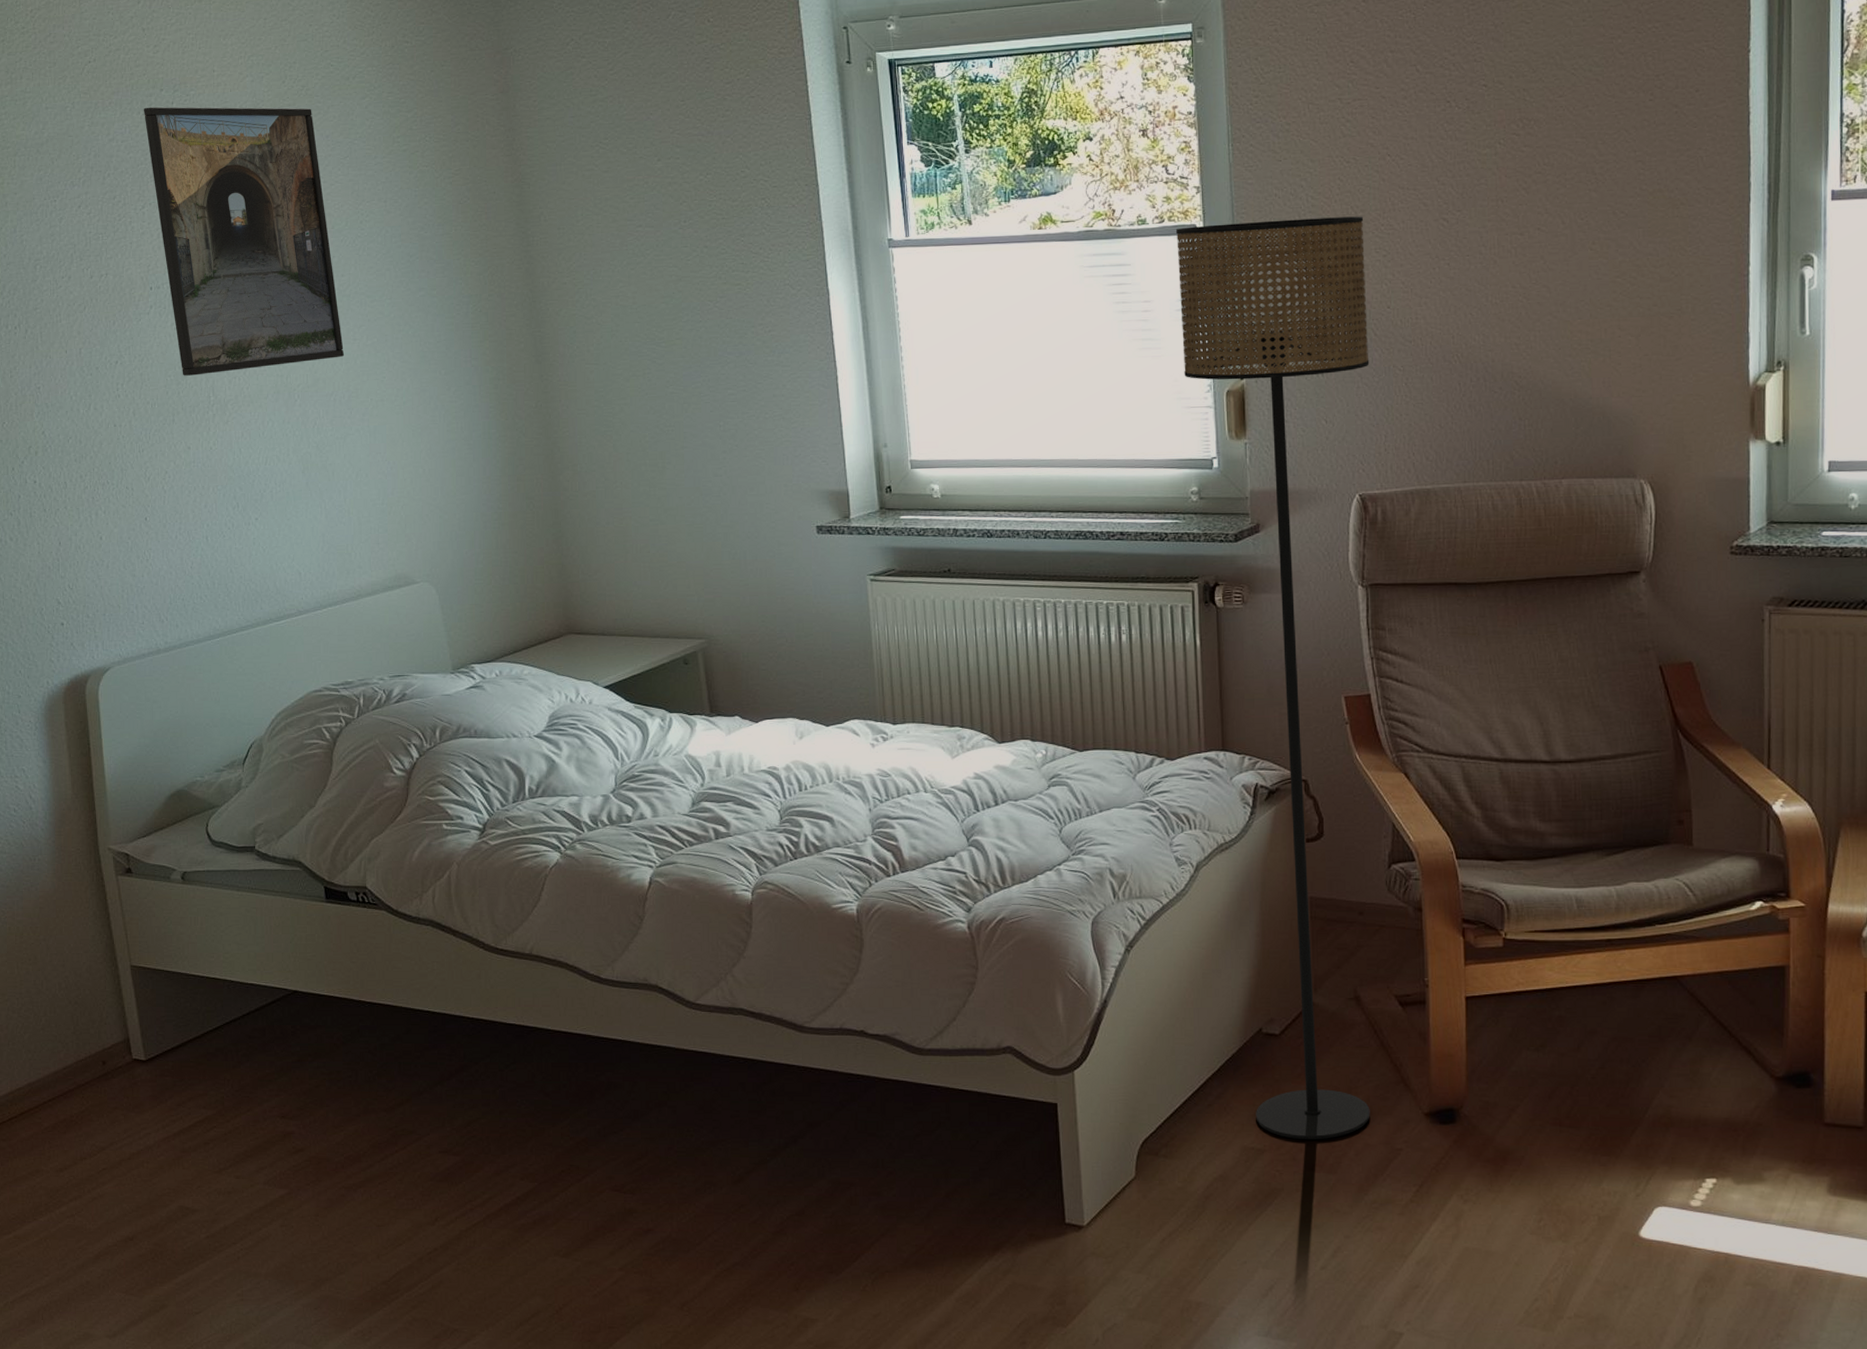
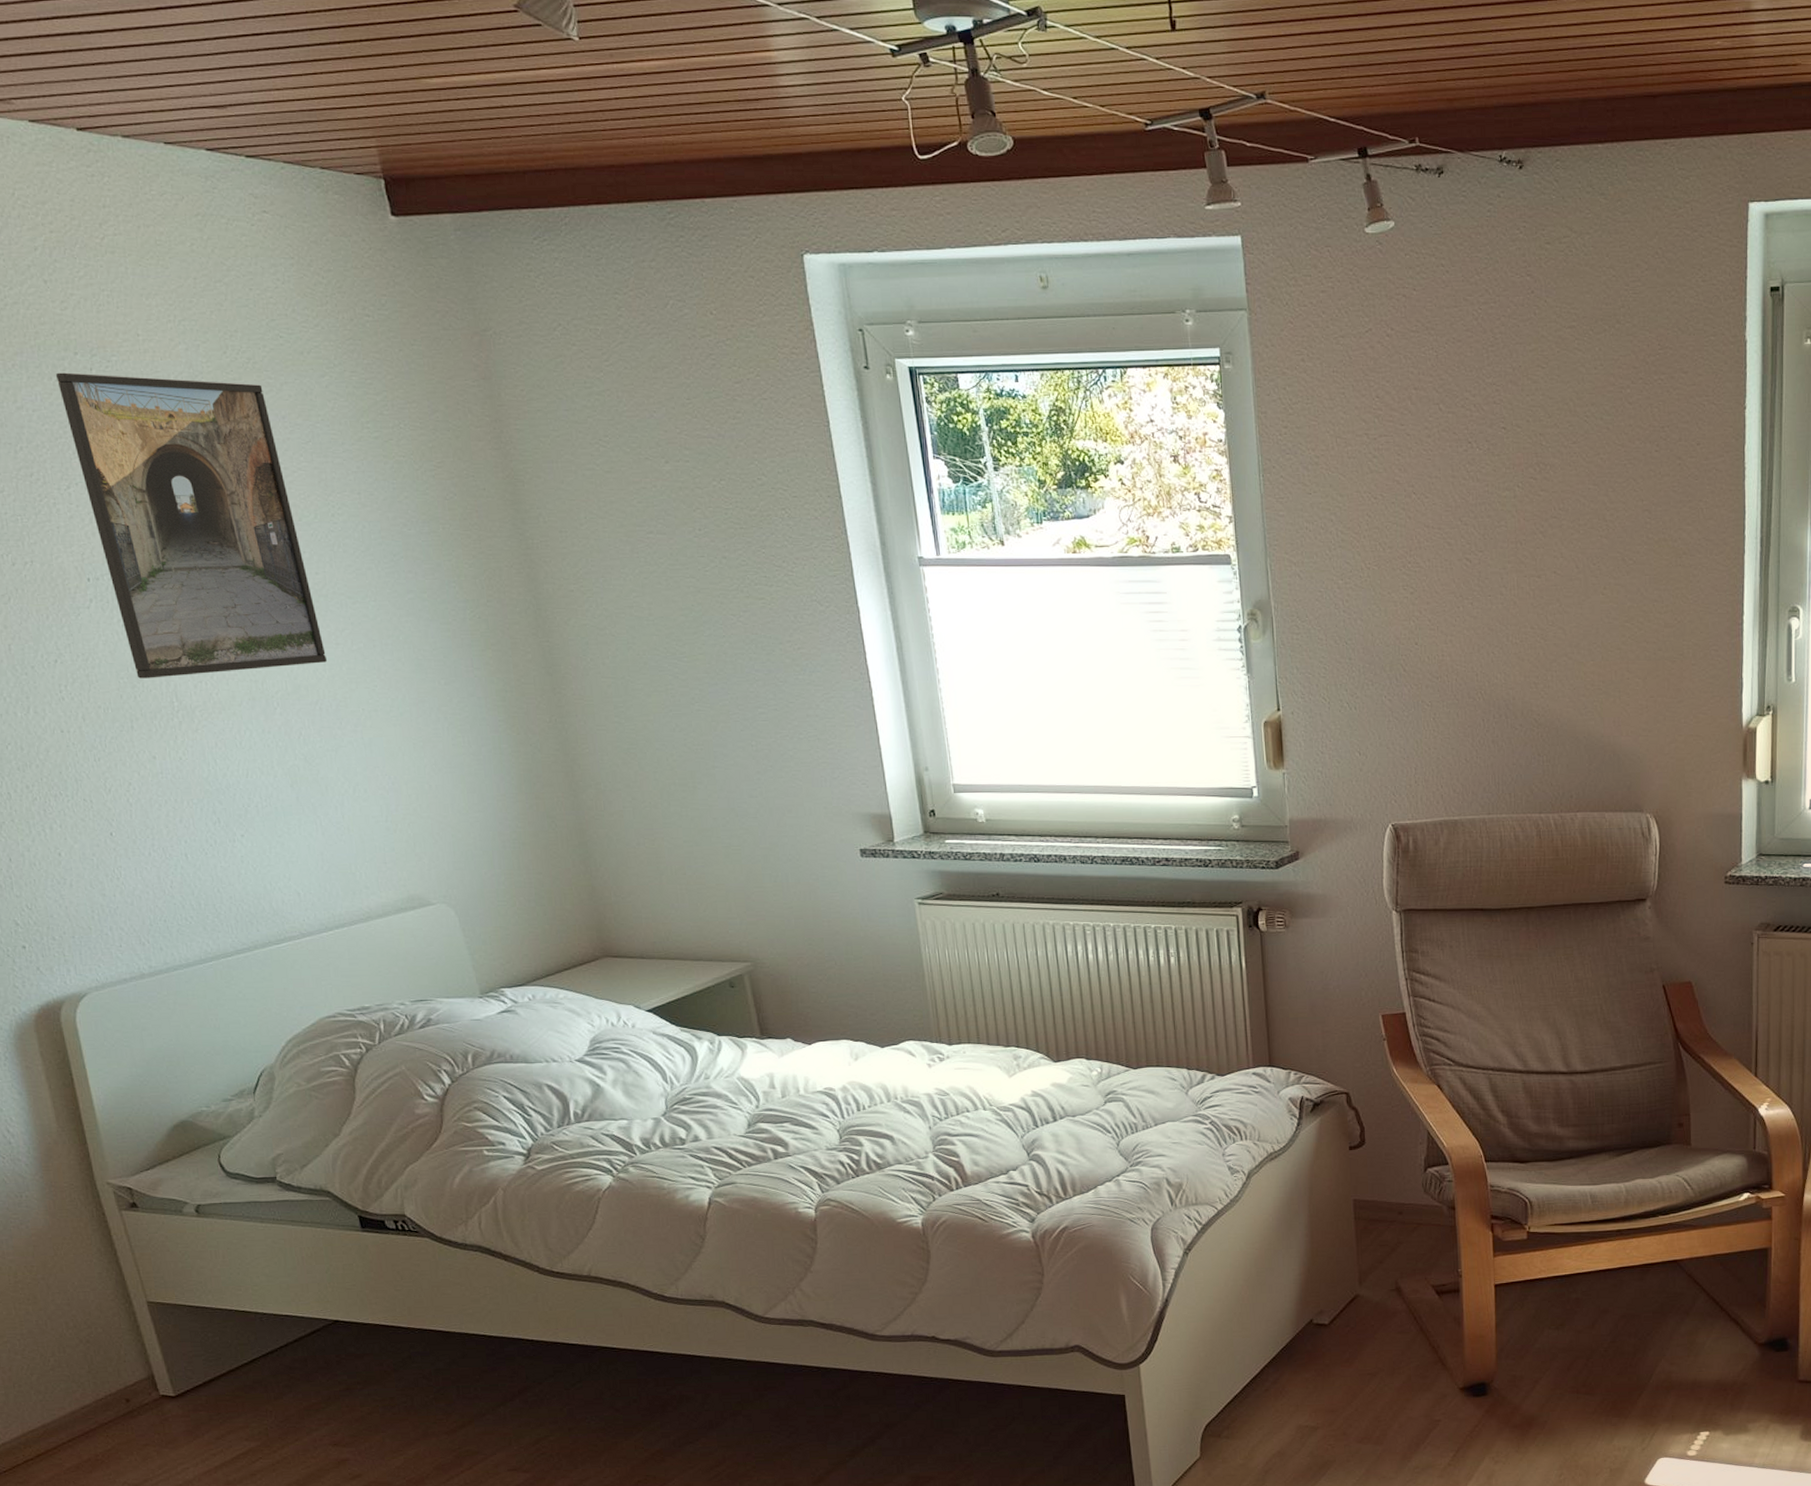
floor lamp: present [1175,216,1370,1140] -> none [1209,553,1412,1417]

